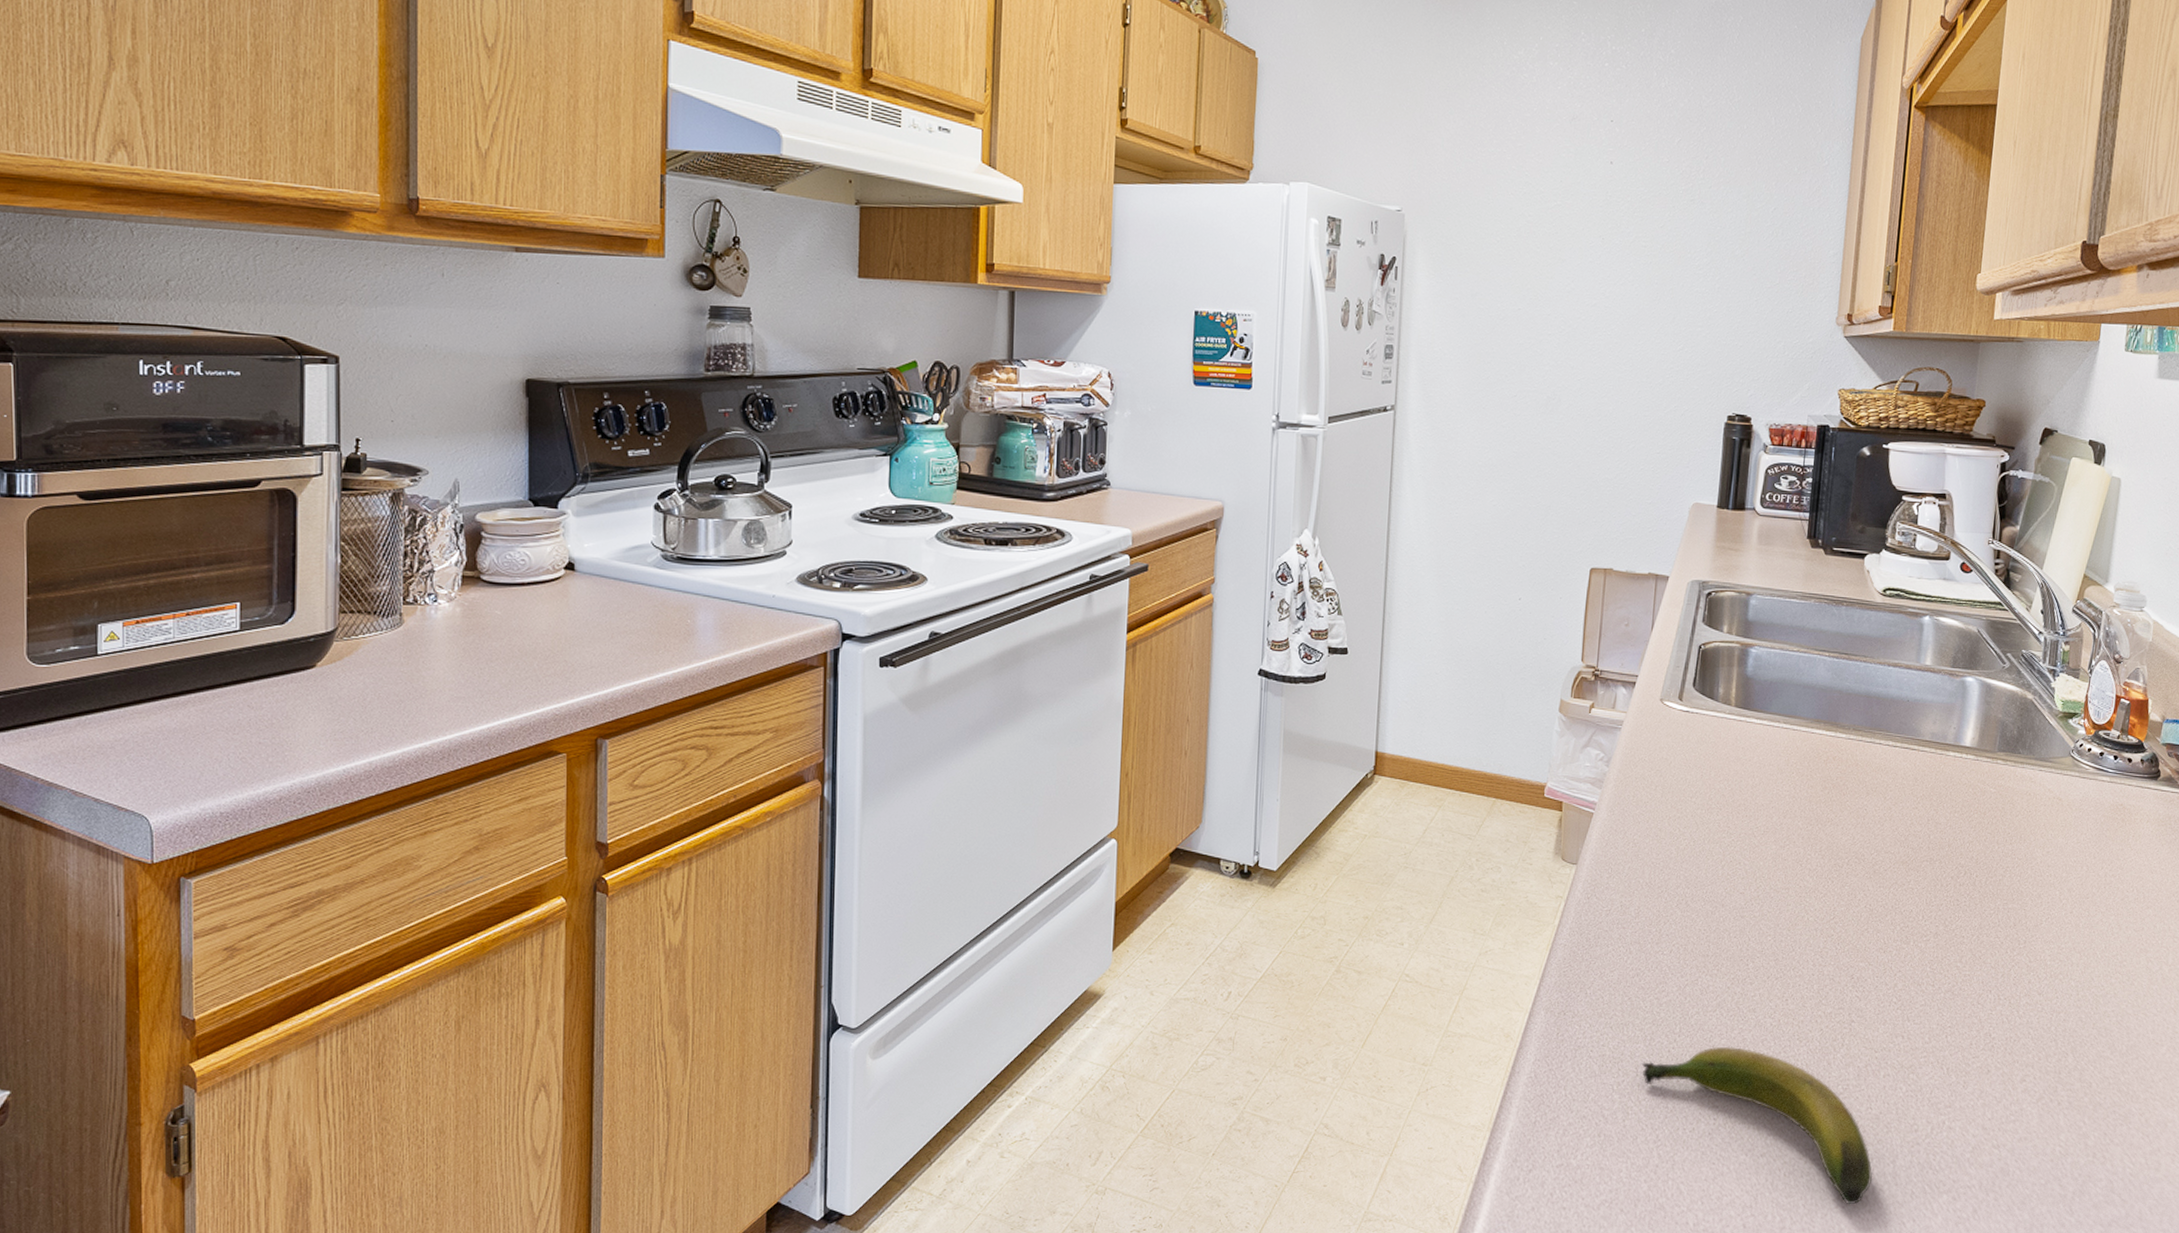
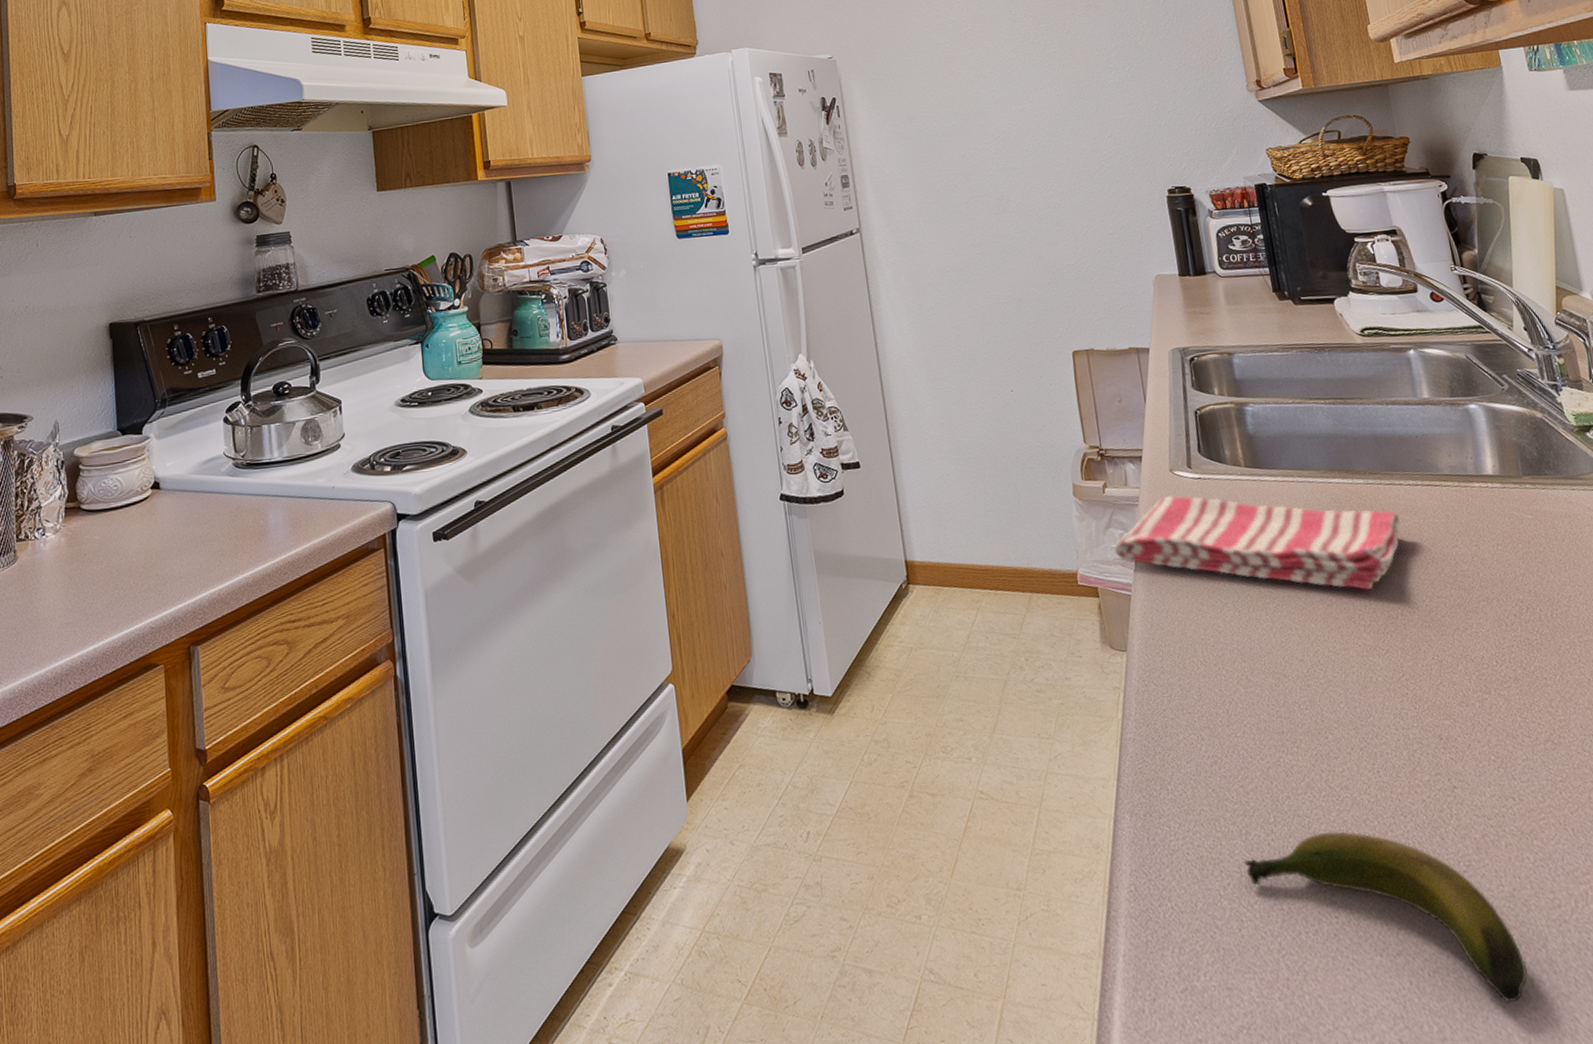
dish towel: none [1586,723,1870,837] -> present [1113,495,1400,590]

